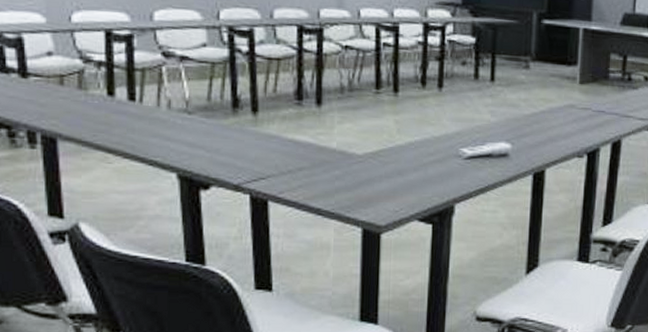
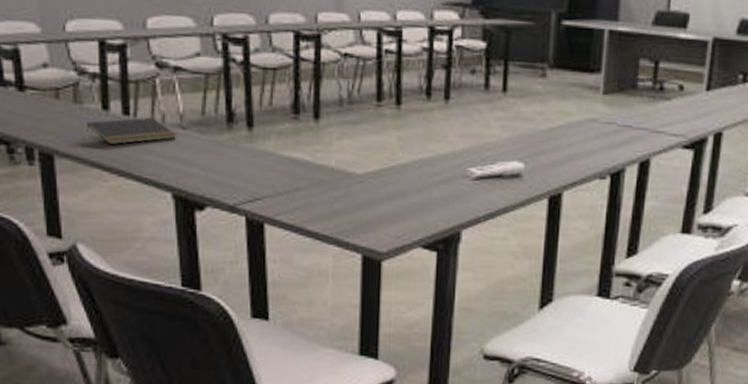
notepad: none [90,102,183,129] -> present [86,117,177,145]

